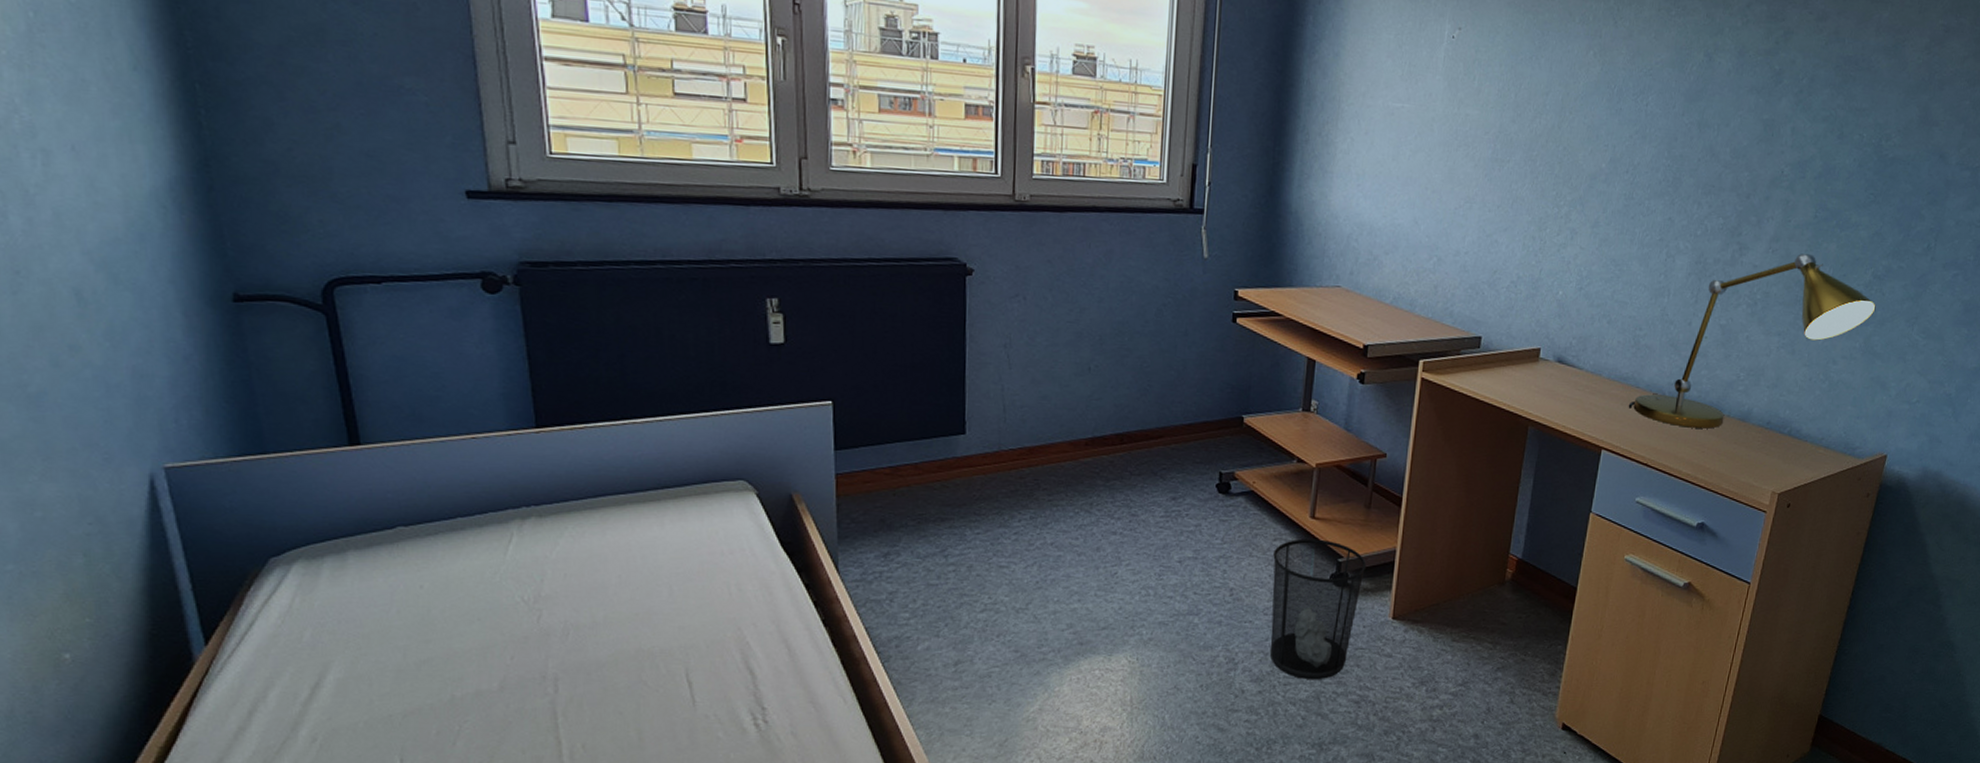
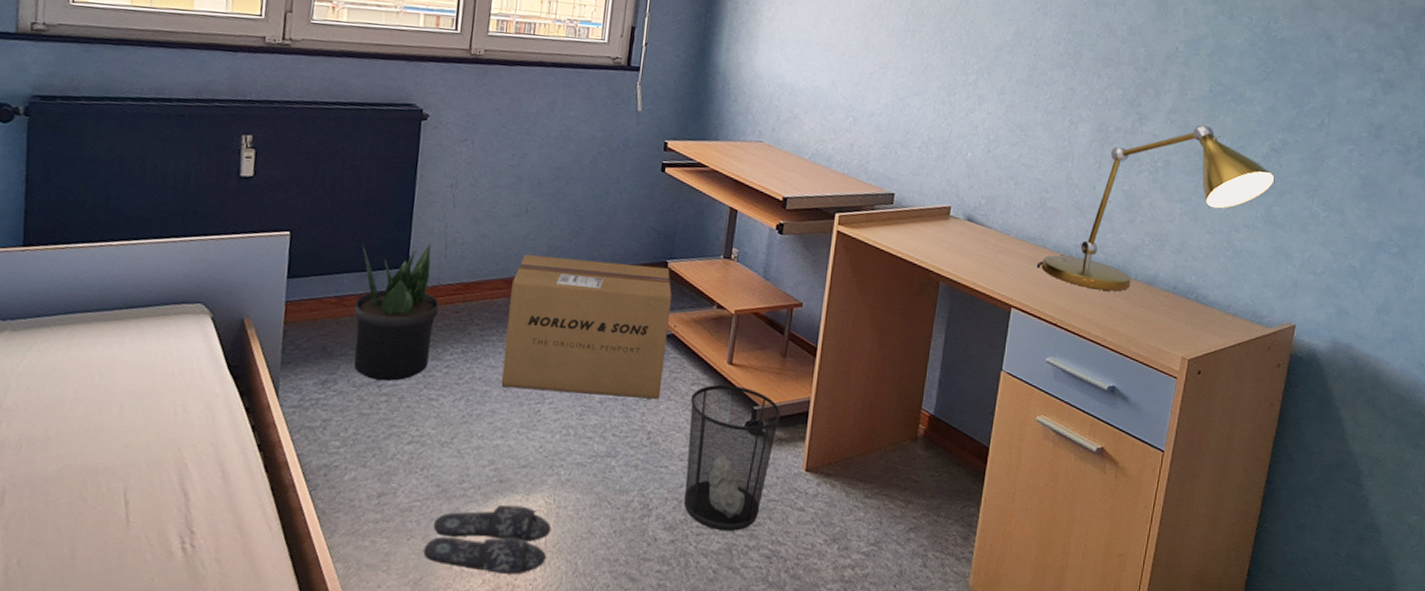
planter: none [911,407,1002,550] -> present [354,241,439,381]
slippers: none [1007,666,1135,731] -> present [423,504,551,574]
box: none [1074,415,1250,556] -> present [501,254,672,399]

